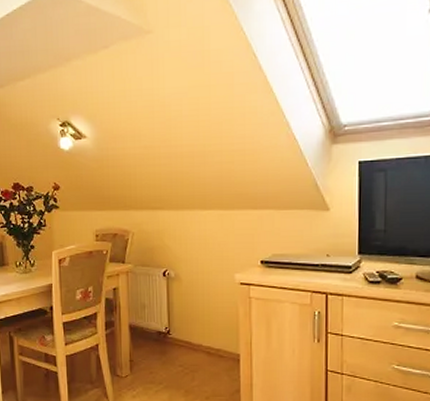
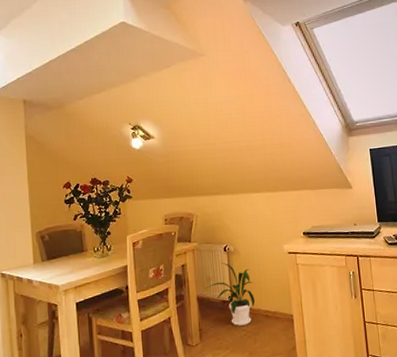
house plant: none [139,290,196,361] -> present [205,263,255,326]

